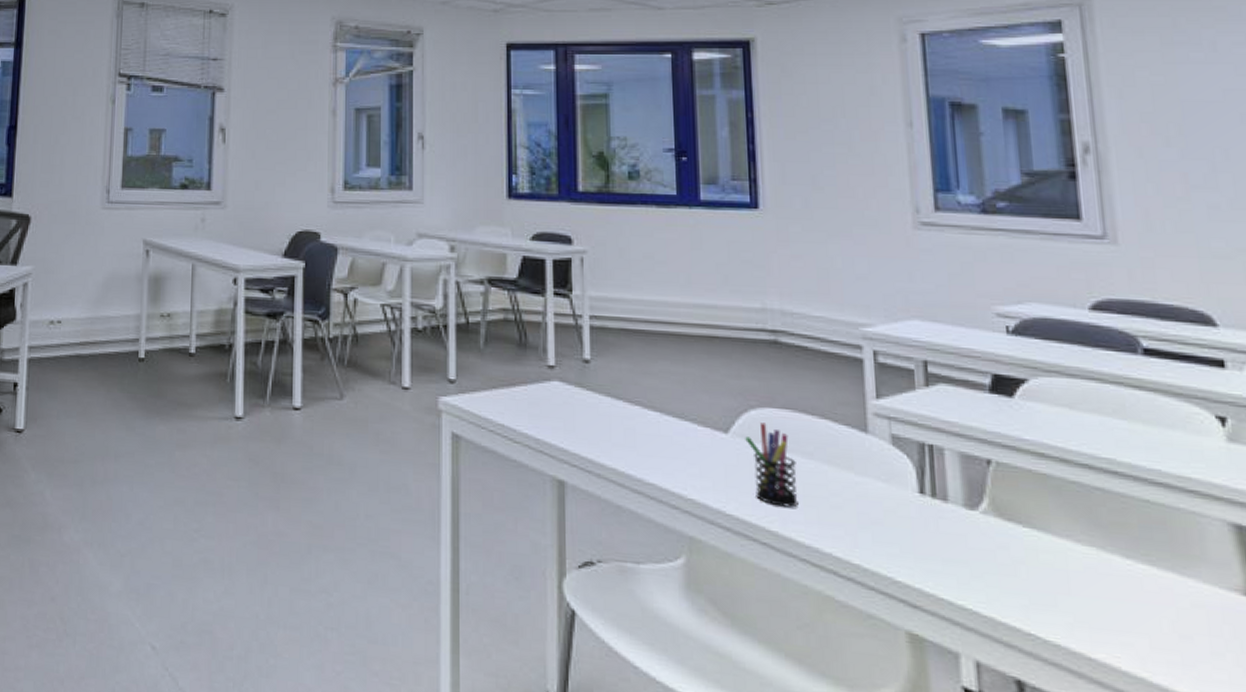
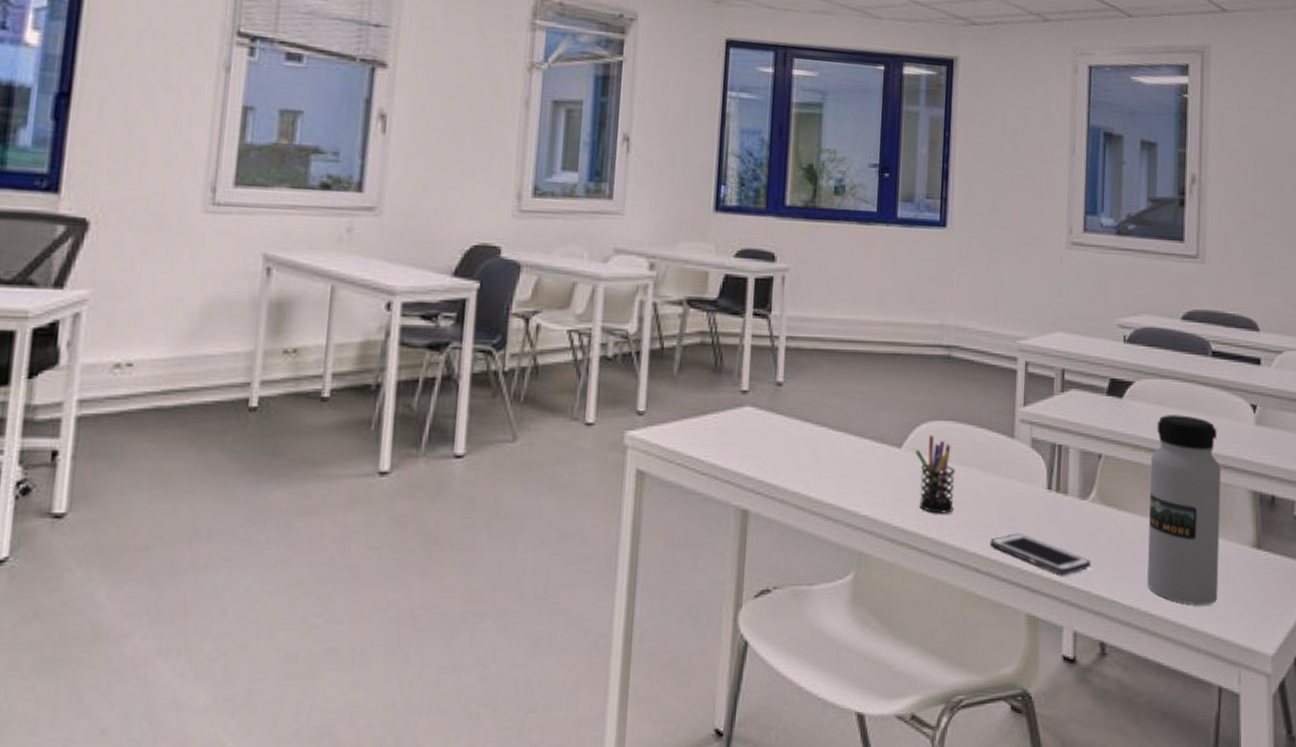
cell phone: none [848,537,992,594] -> present [990,533,1092,576]
water bottle: none [1064,420,1195,660] -> present [1147,415,1222,606]

